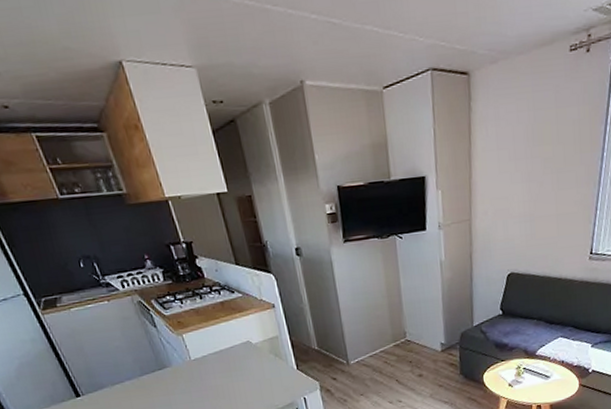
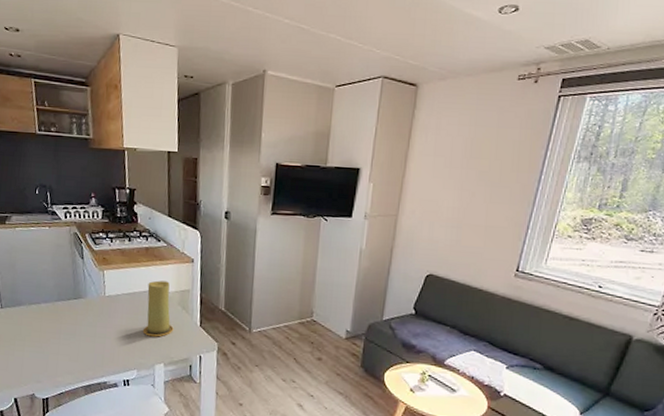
candle: none [232,332,272,390] -> present [142,280,174,337]

